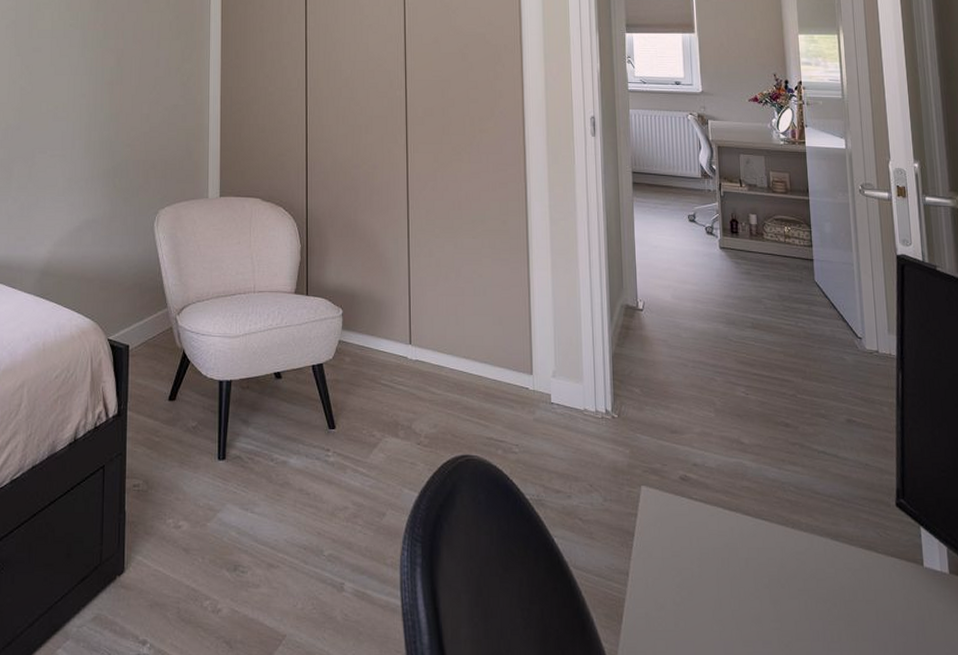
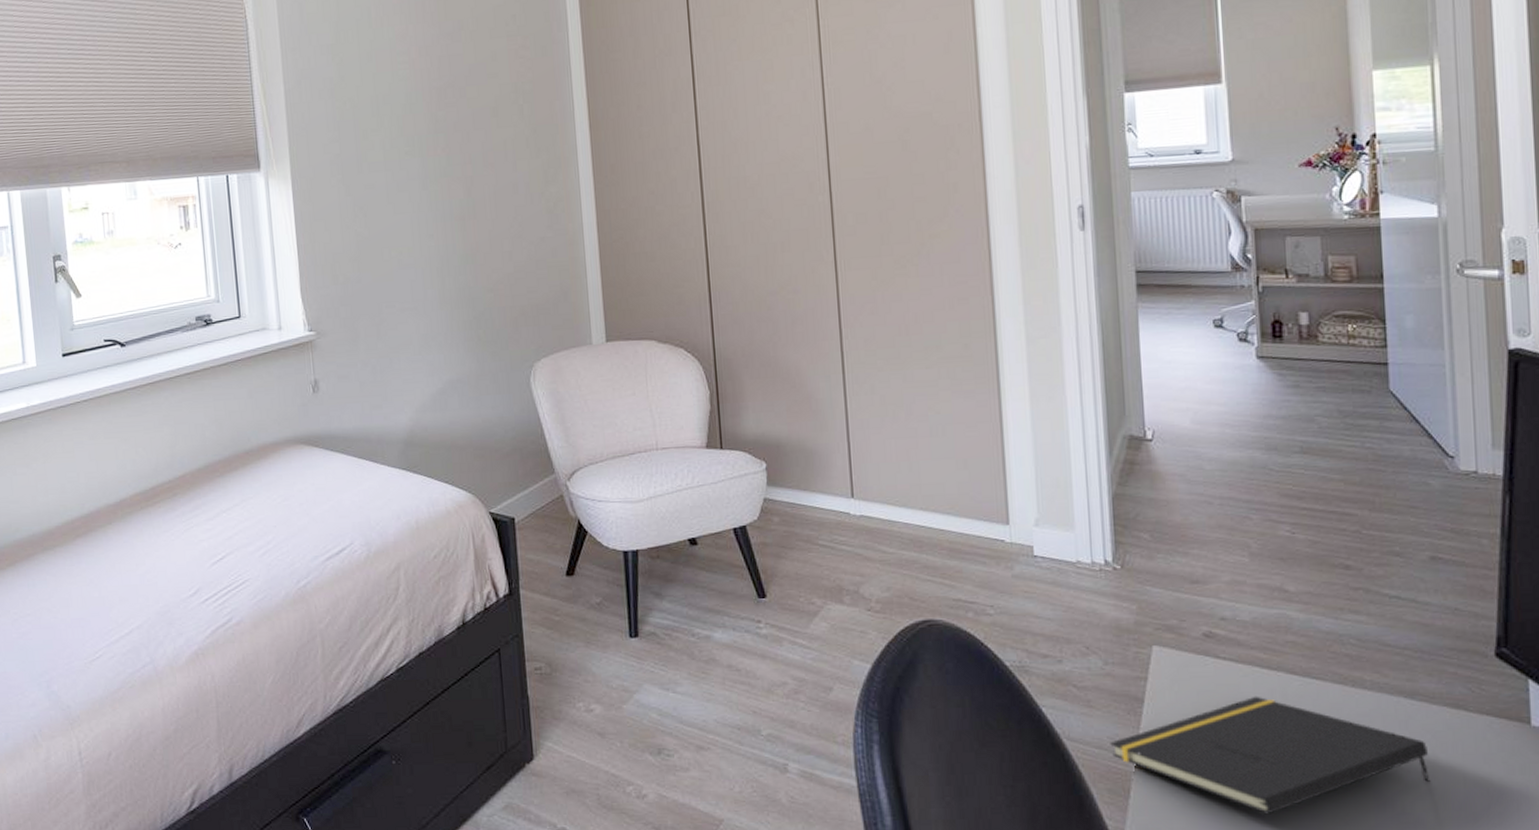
notepad: none [607,533,852,641] -> present [1110,696,1431,815]

